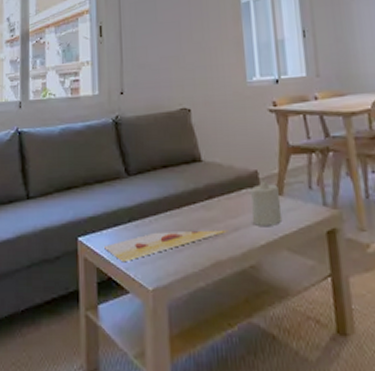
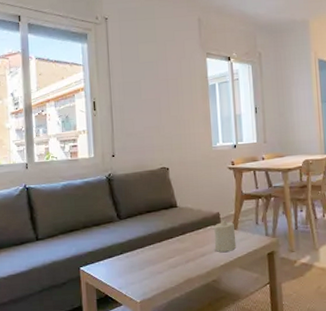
painting: present [103,229,229,263] -> none [101,256,197,284]

